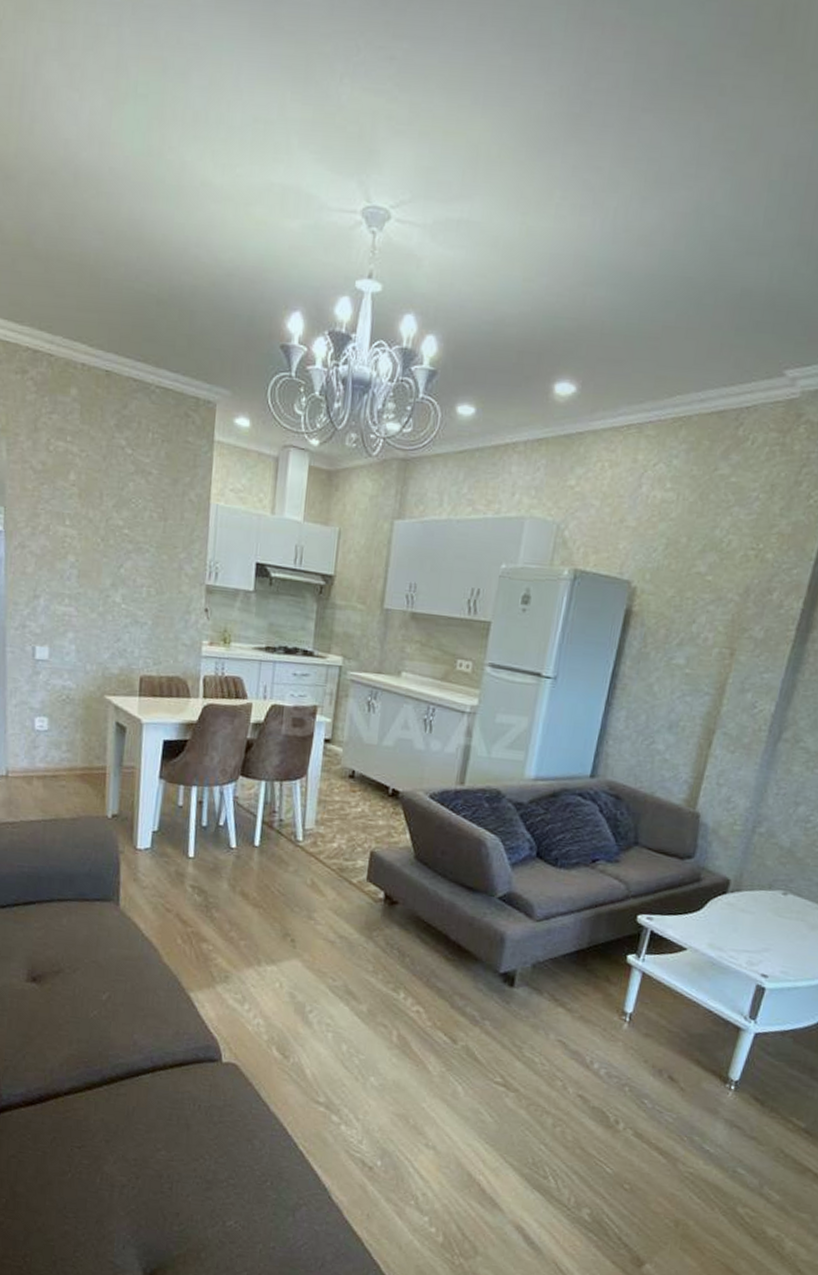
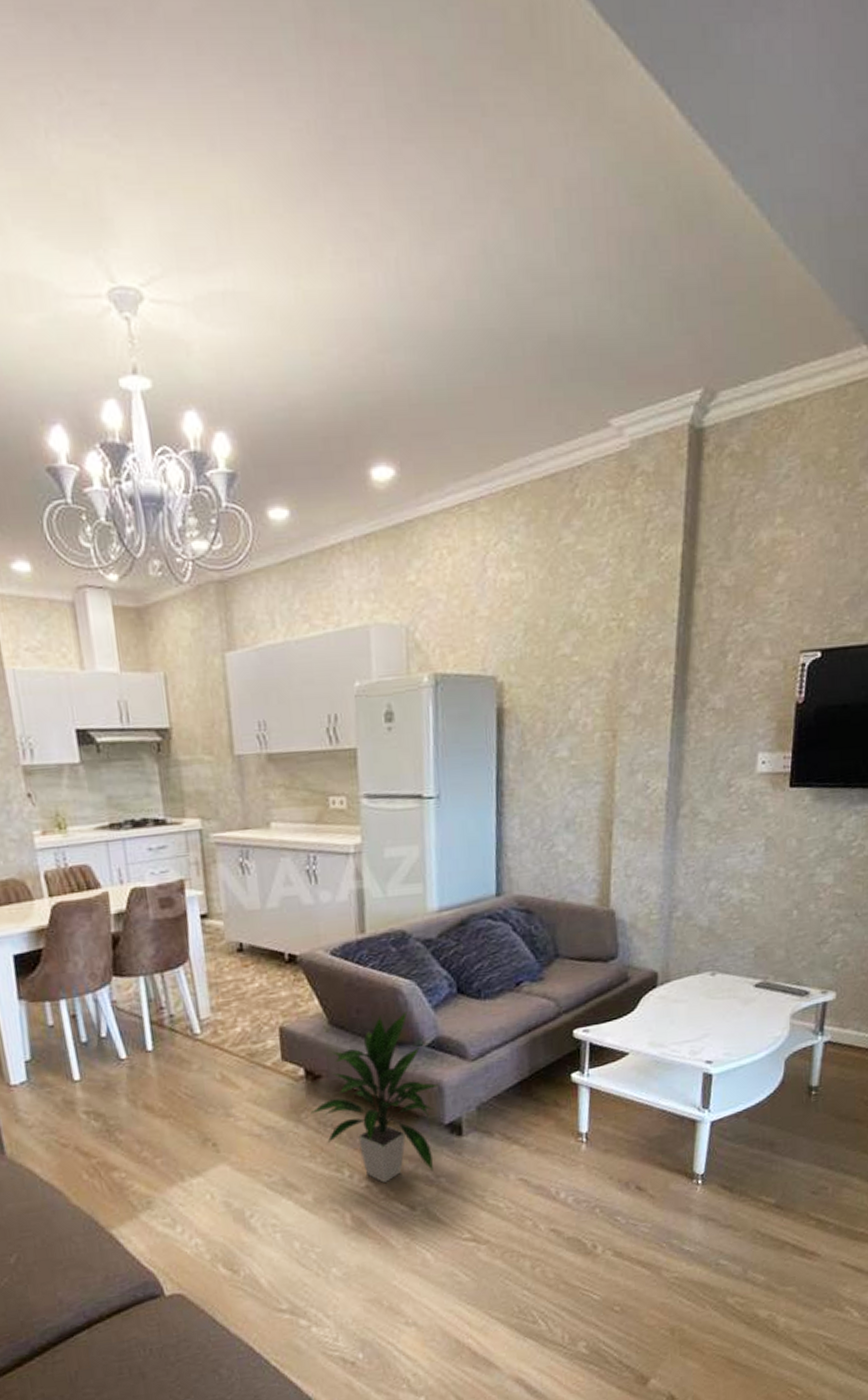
indoor plant: none [381,861,502,1013] -> present [310,1012,439,1183]

